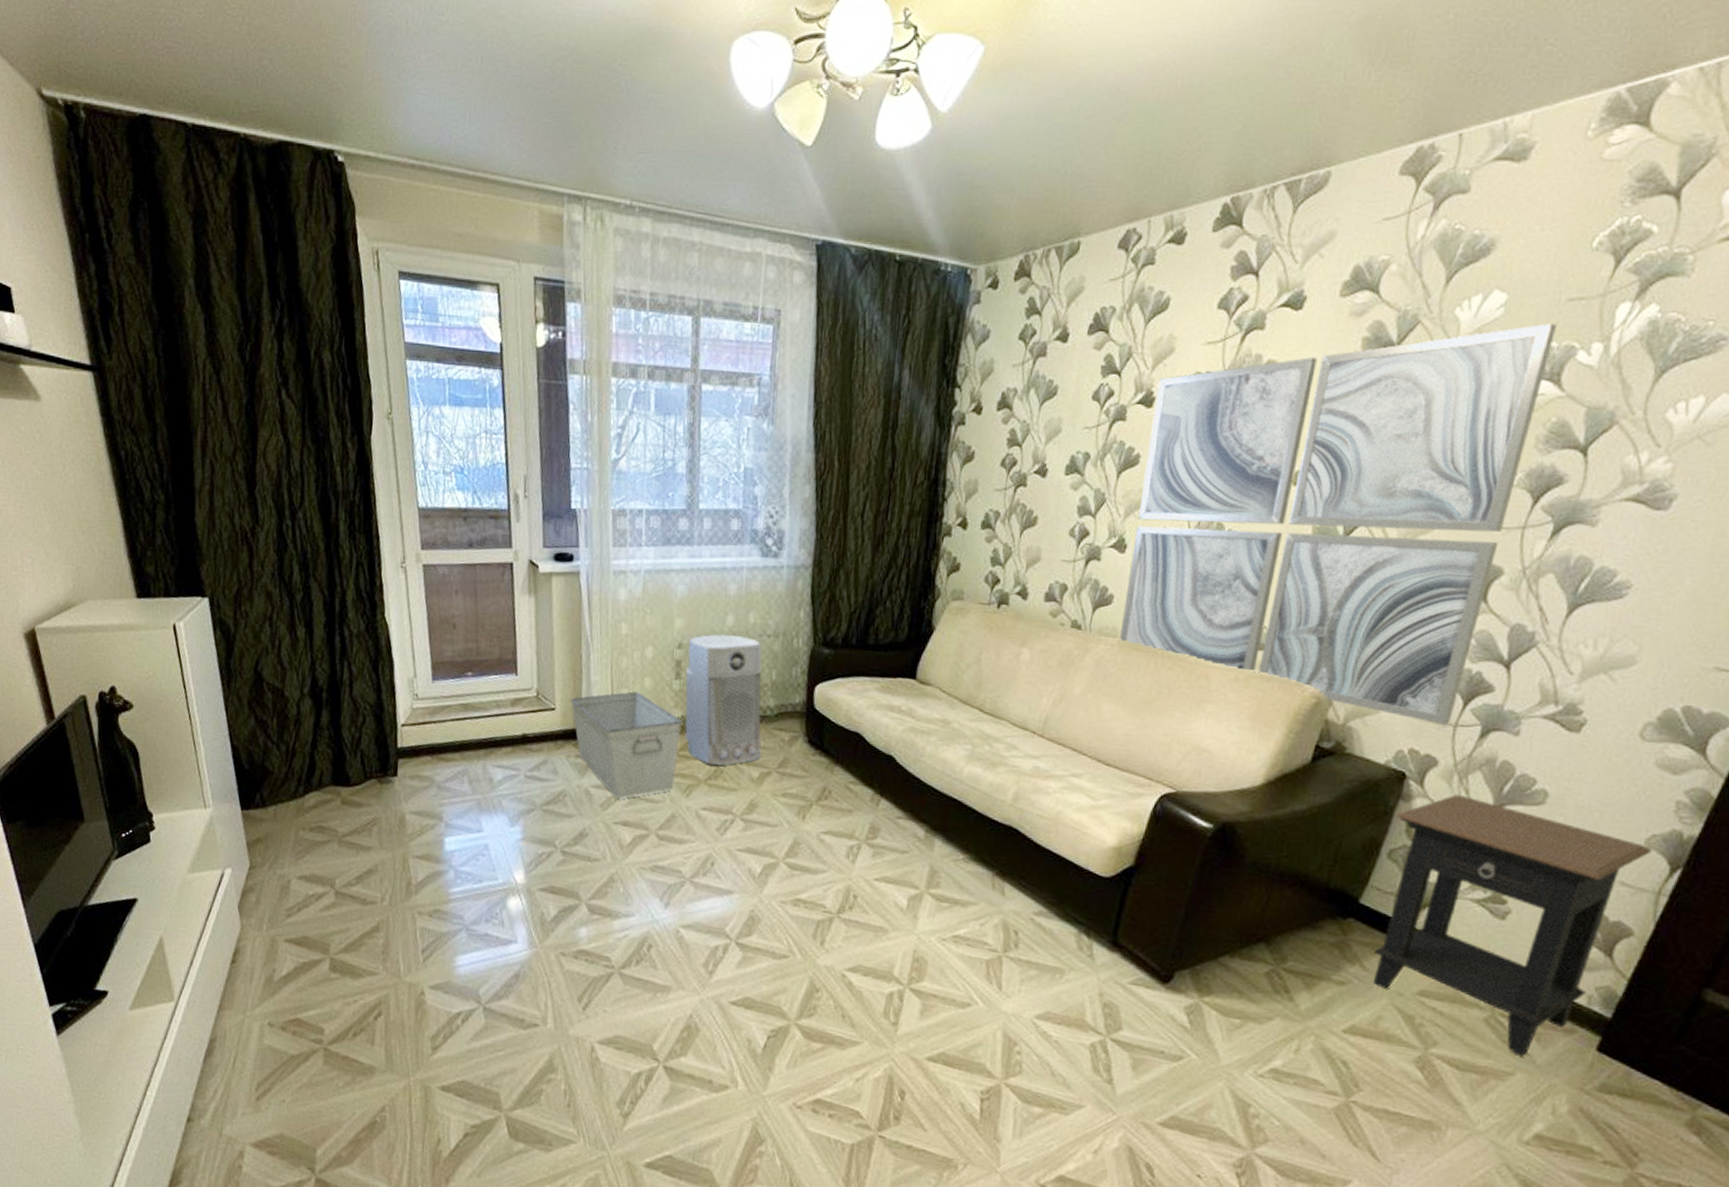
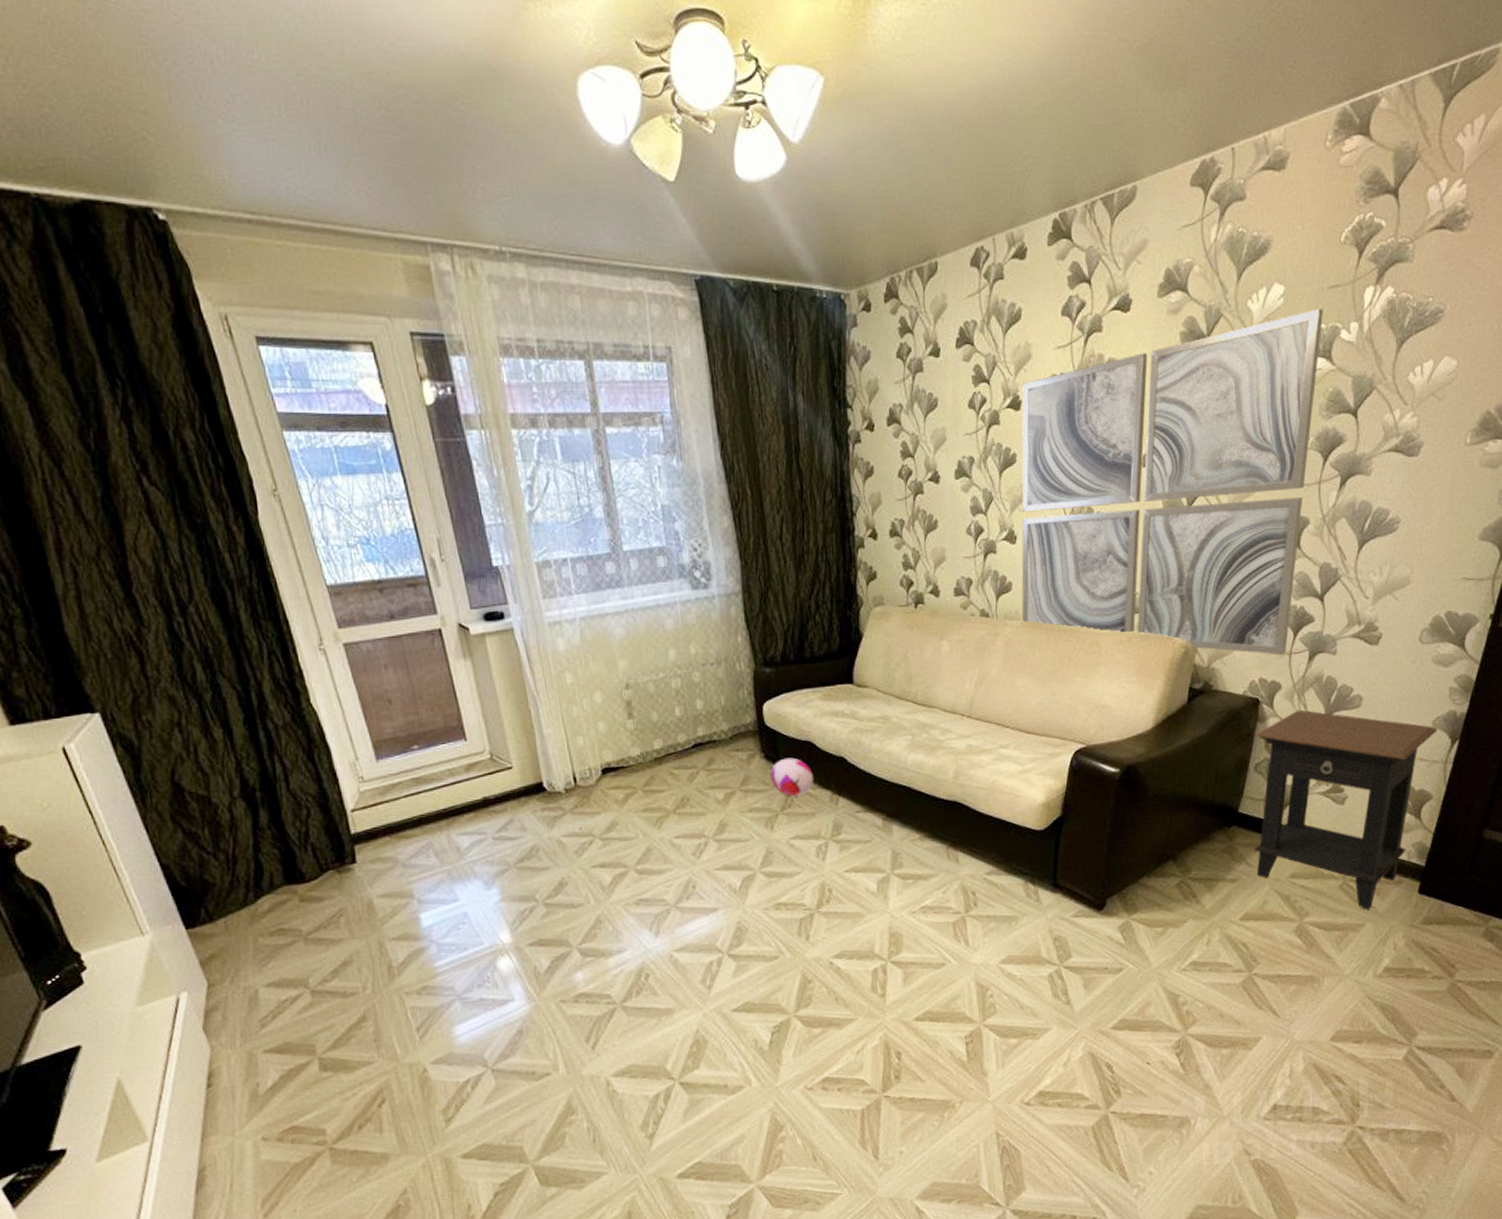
storage bin: present [571,691,682,799] -> none [527,737,645,843]
air purifier: present [685,634,762,766] -> none [634,668,723,795]
plush toy: none [810,746,857,789] -> present [770,757,813,796]

